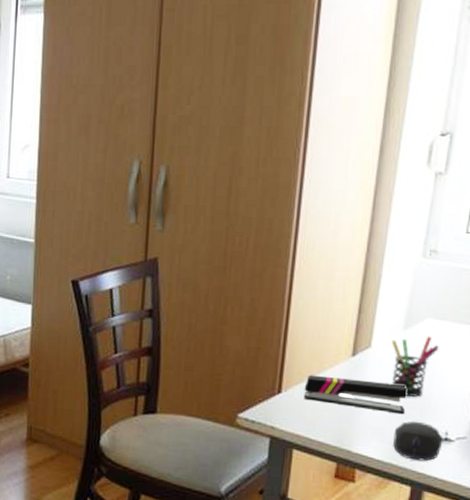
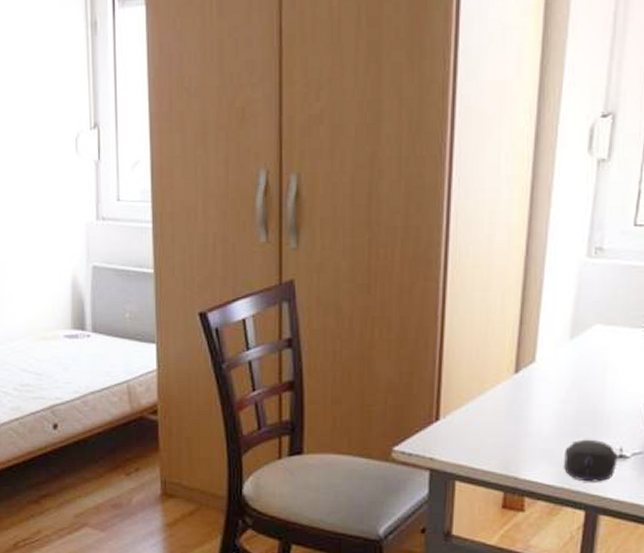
stapler: present [303,375,406,415] -> none [464,397,575,433]
pen holder: present [391,336,439,398] -> none [557,344,610,414]

